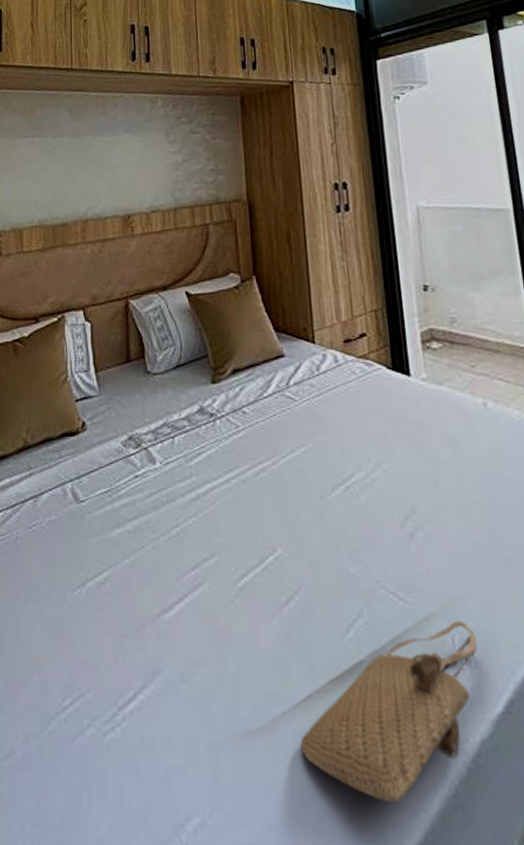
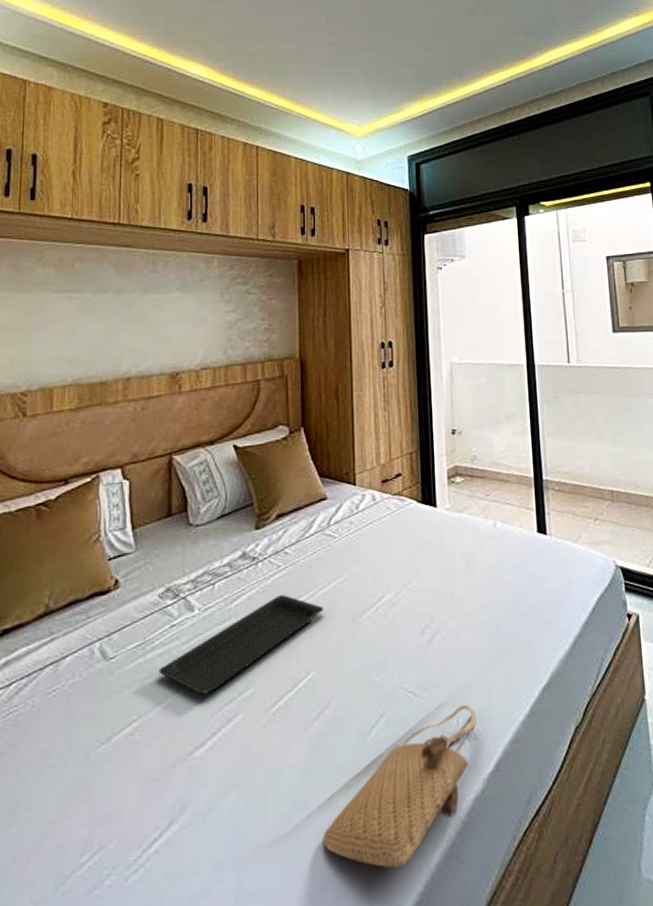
serving tray: none [125,458,288,554] -> present [159,595,324,694]

